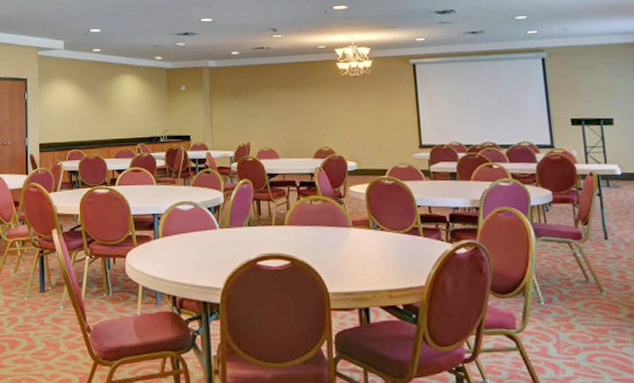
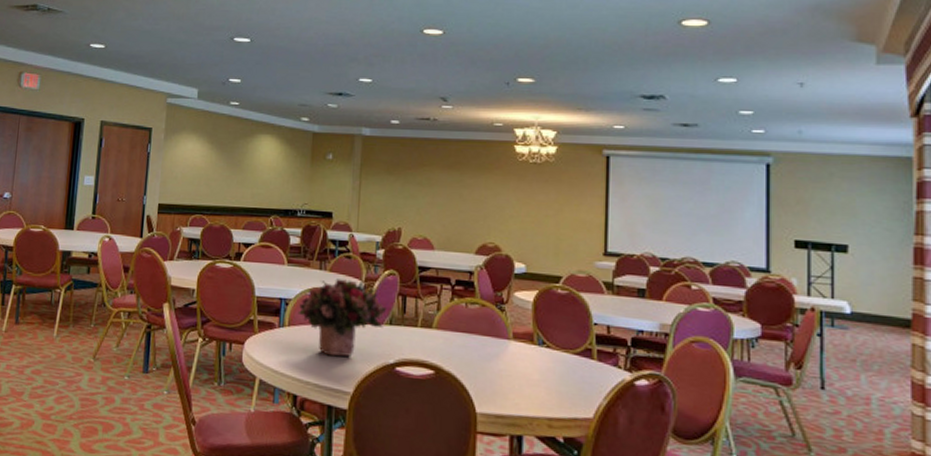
bouquet: none [169,191,245,259] -> present [297,279,387,357]

